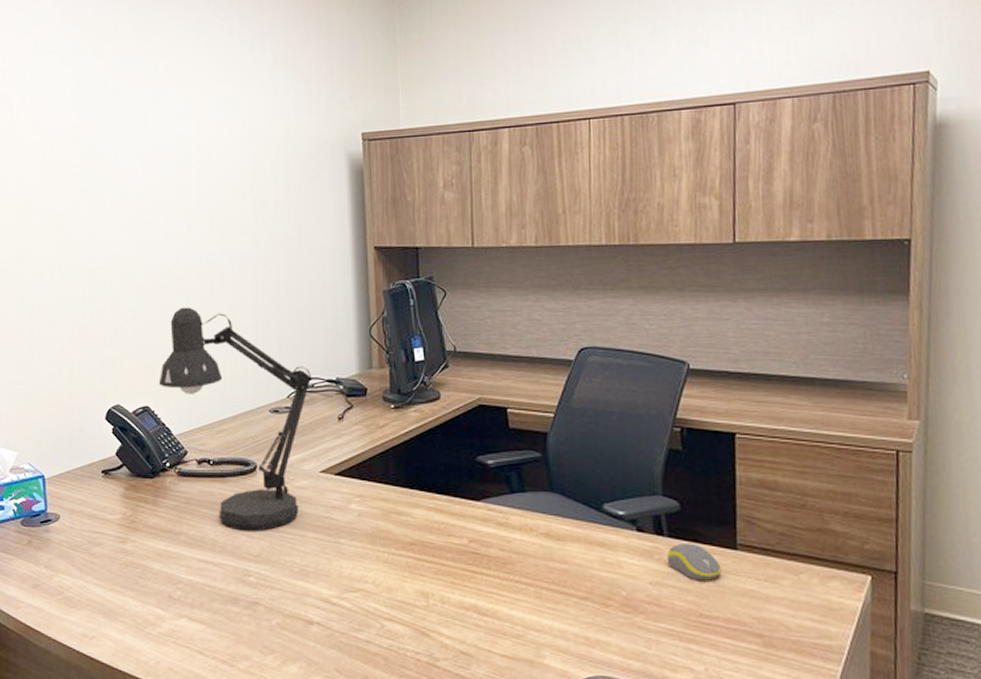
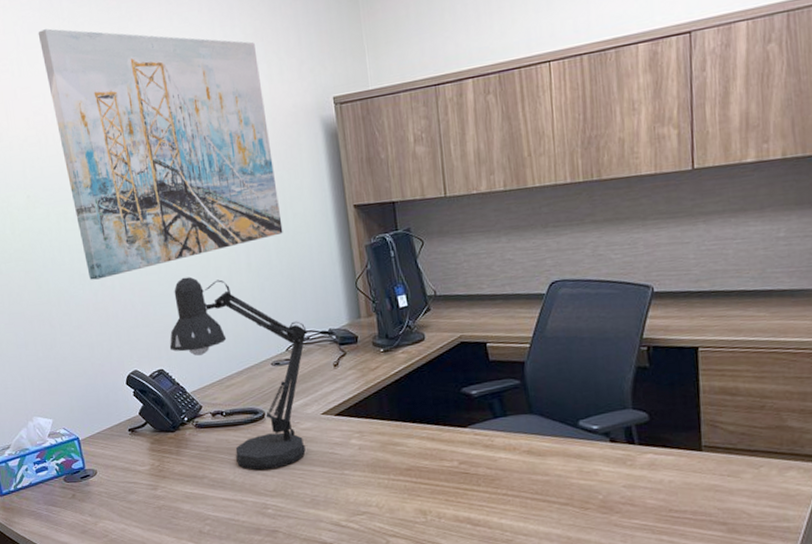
wall art: none [57,34,296,301] -> present [38,28,283,280]
computer mouse: present [666,543,722,581] -> none [638,448,689,481]

